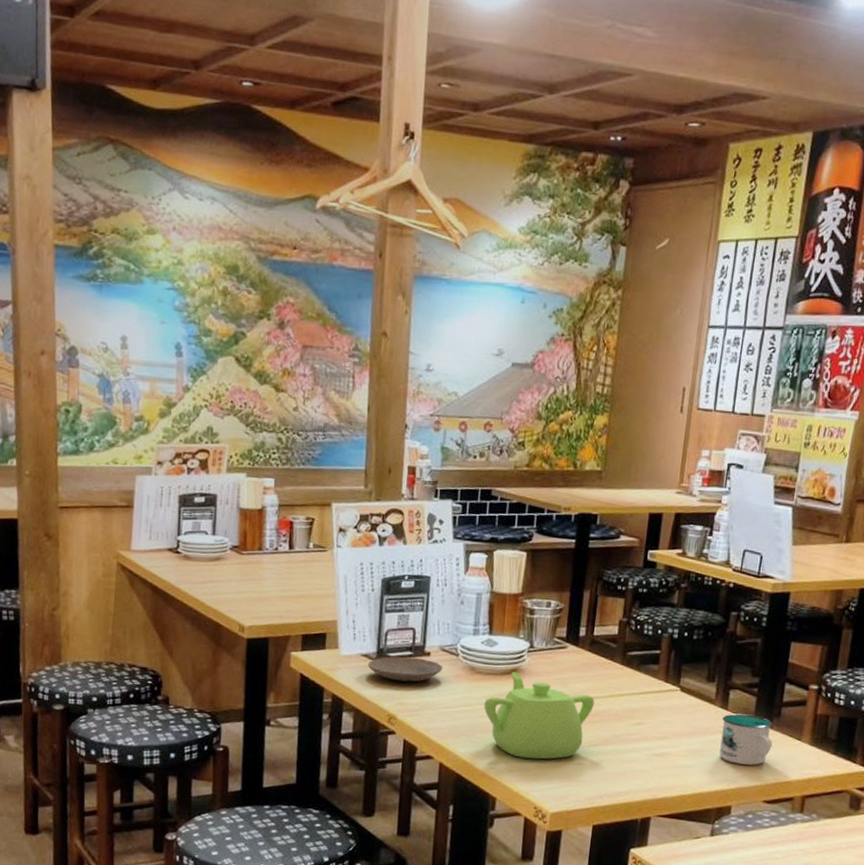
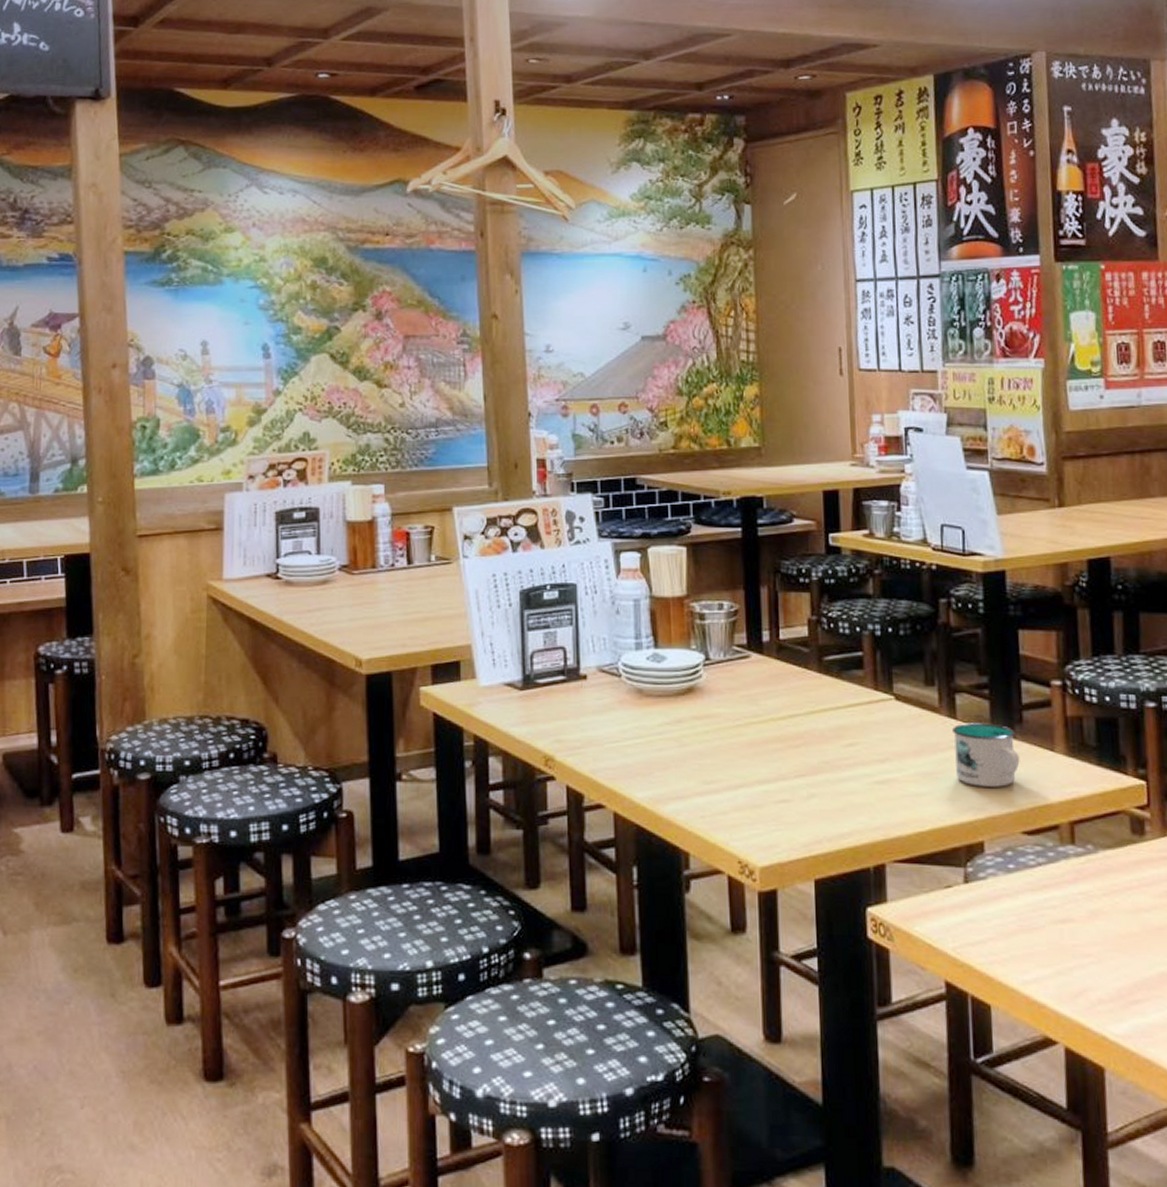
plate: present [368,656,443,682] -> none [513,682,604,713]
teapot: present [484,672,595,759] -> none [659,691,793,799]

